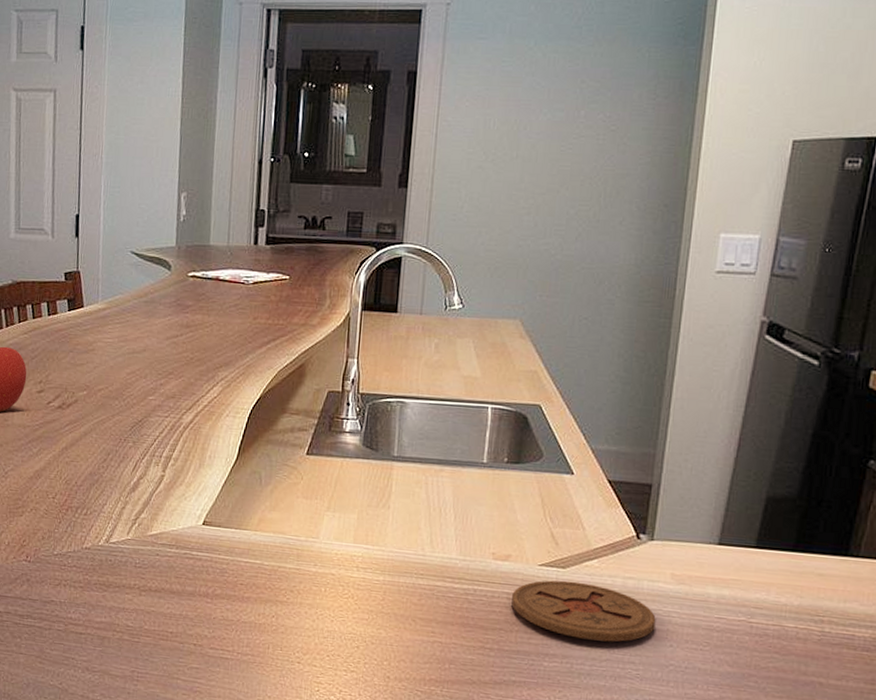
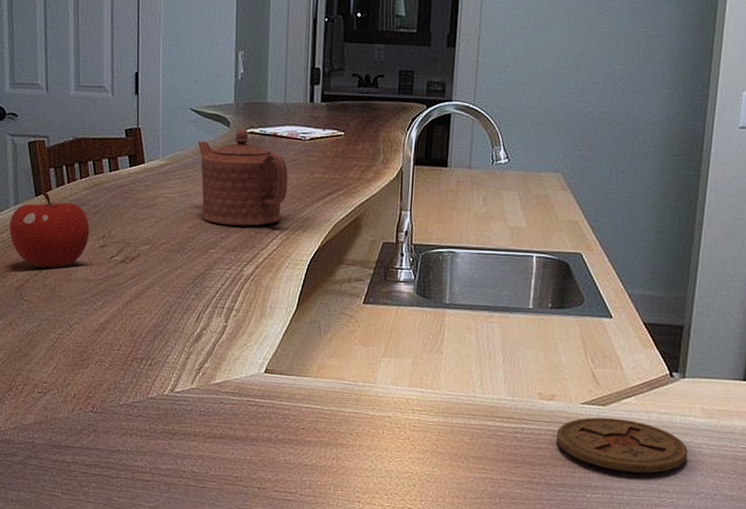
teapot: none [138,273,230,372] -> present [197,130,288,226]

